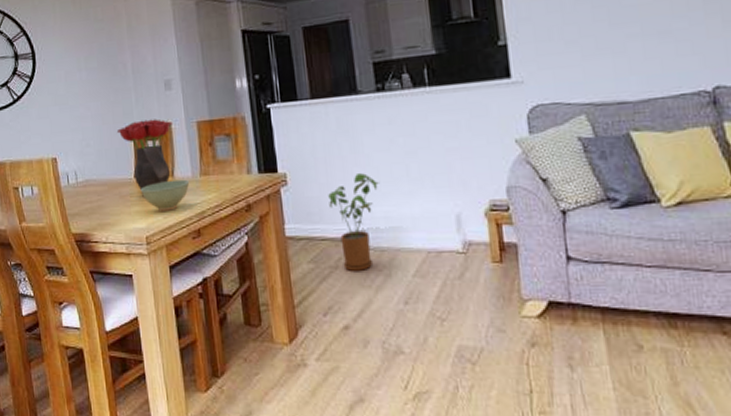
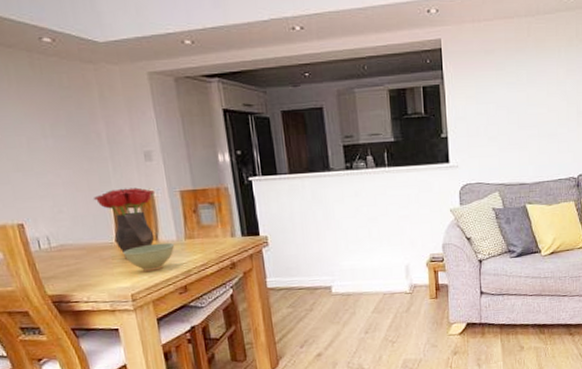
house plant: present [328,173,379,271] -> none [304,235,347,312]

